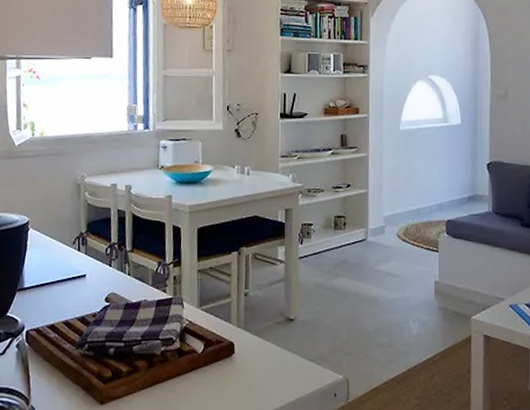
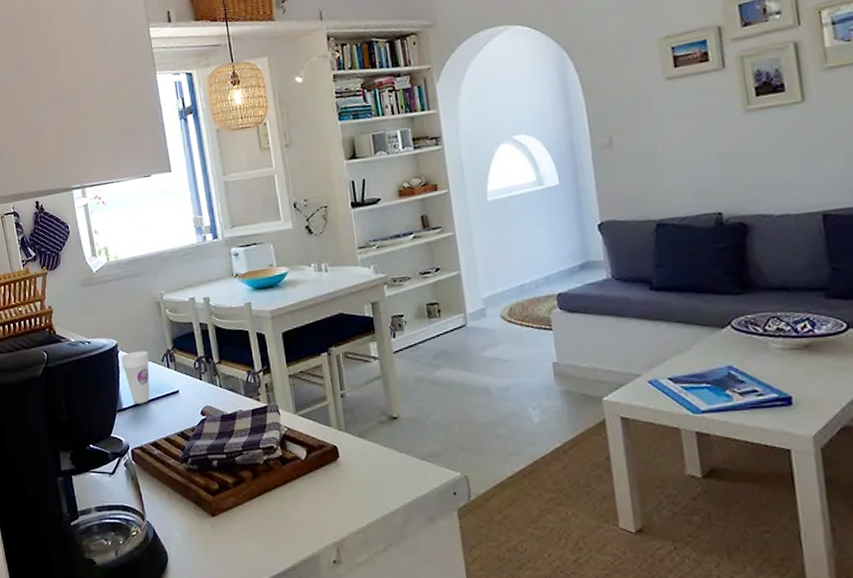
cup: none [30,231,60,285] -> present [121,350,150,404]

